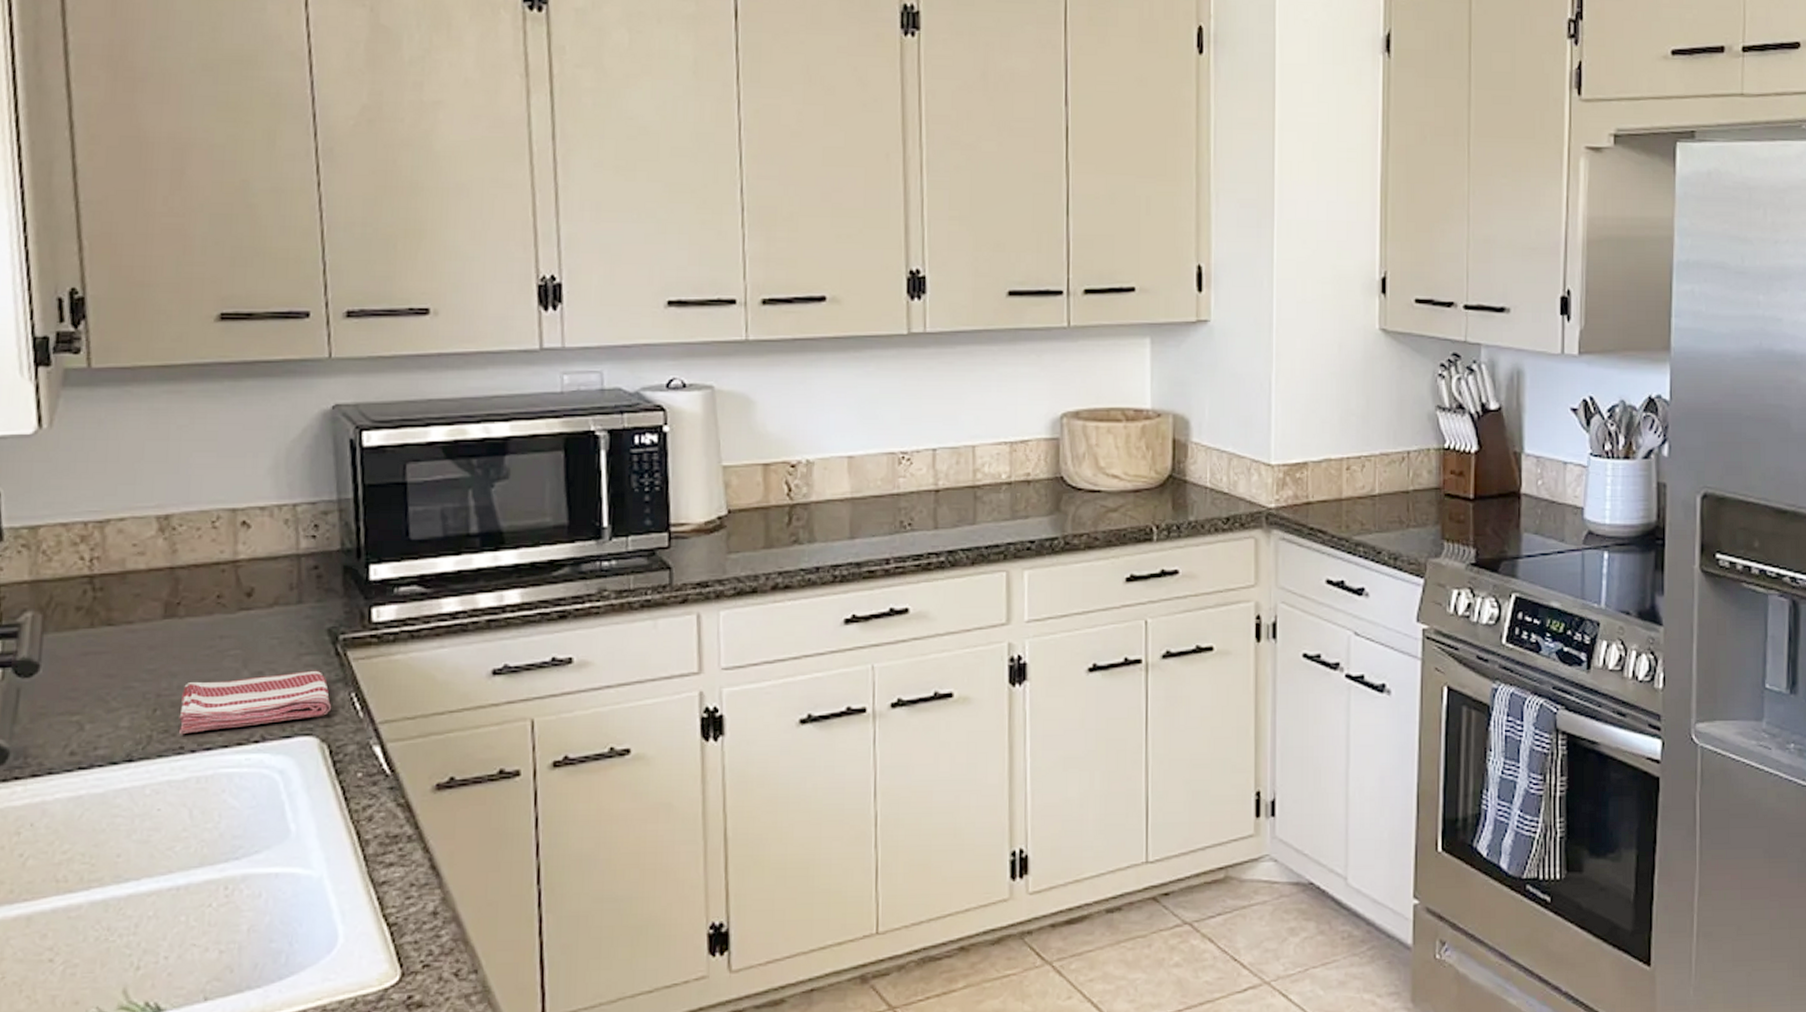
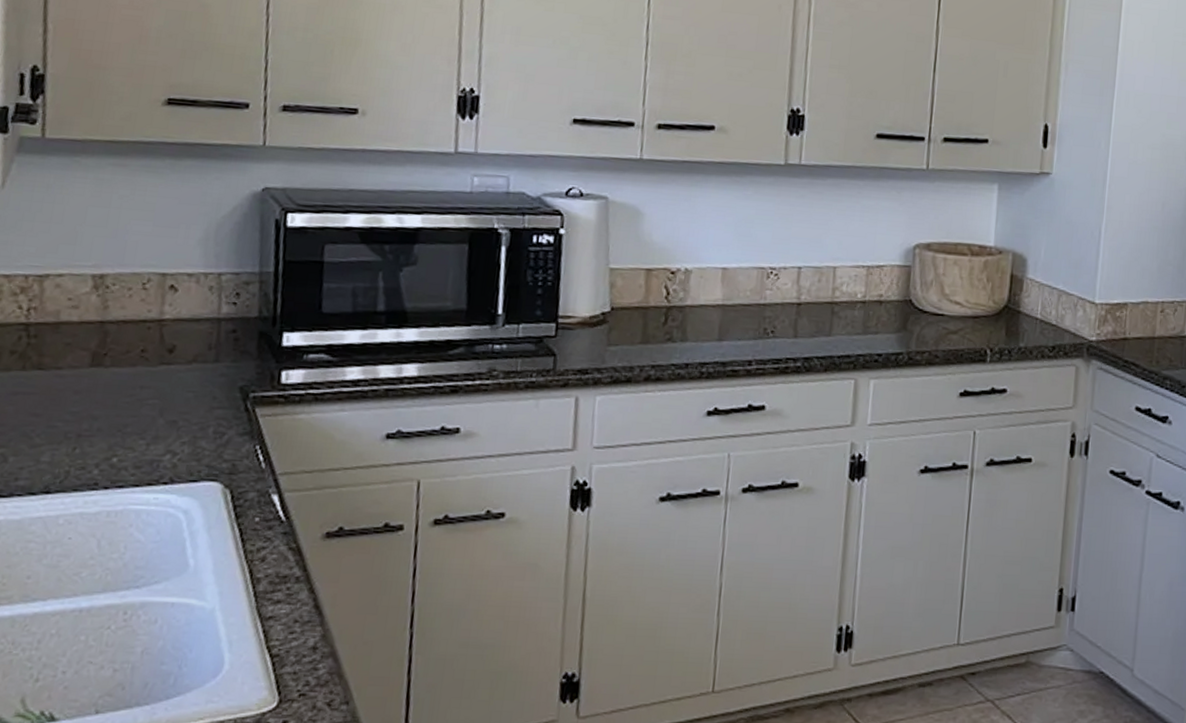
dish towel: present [179,670,332,735] -> none [95,422,238,473]

